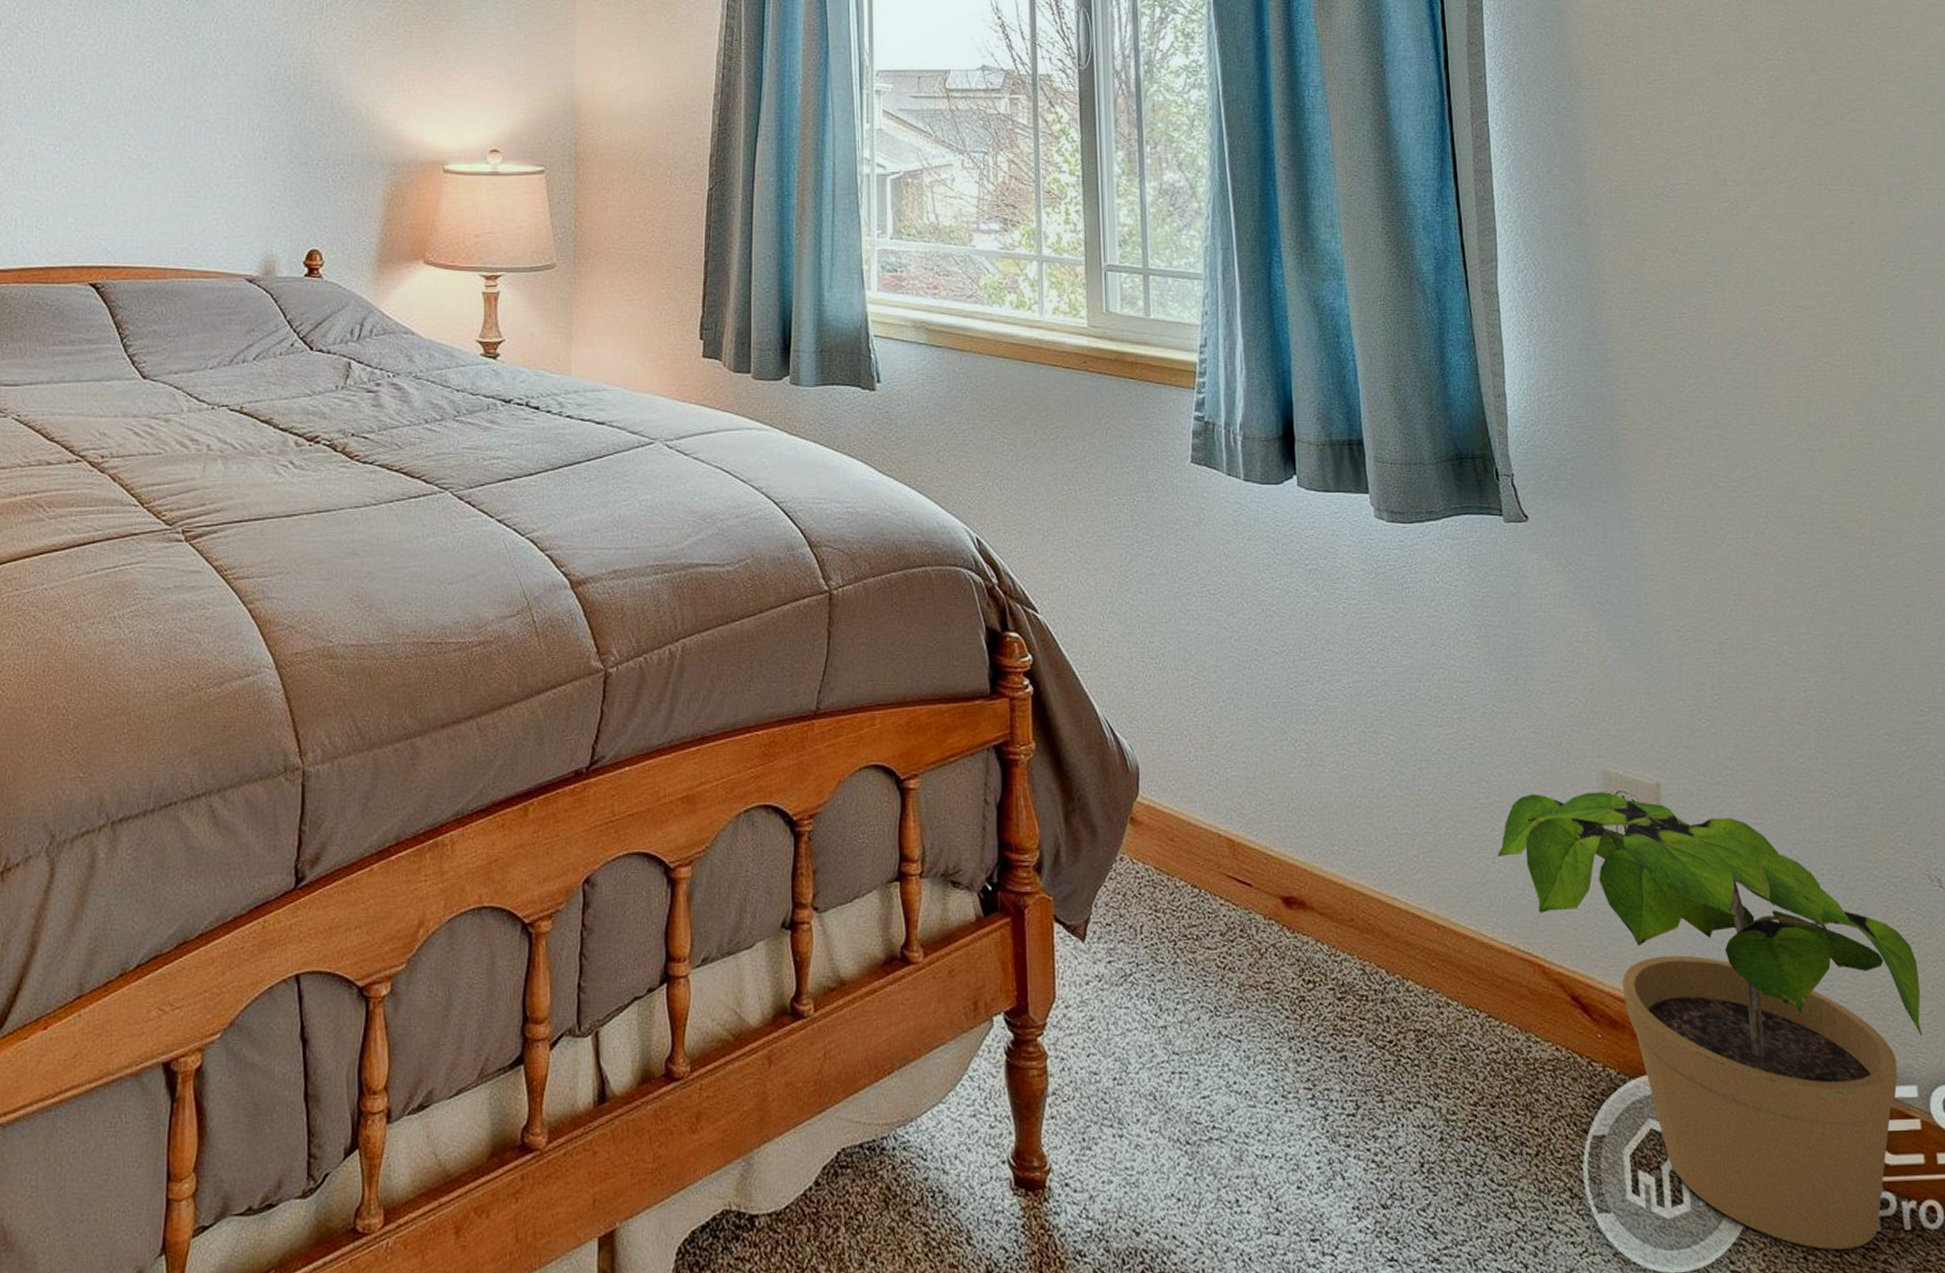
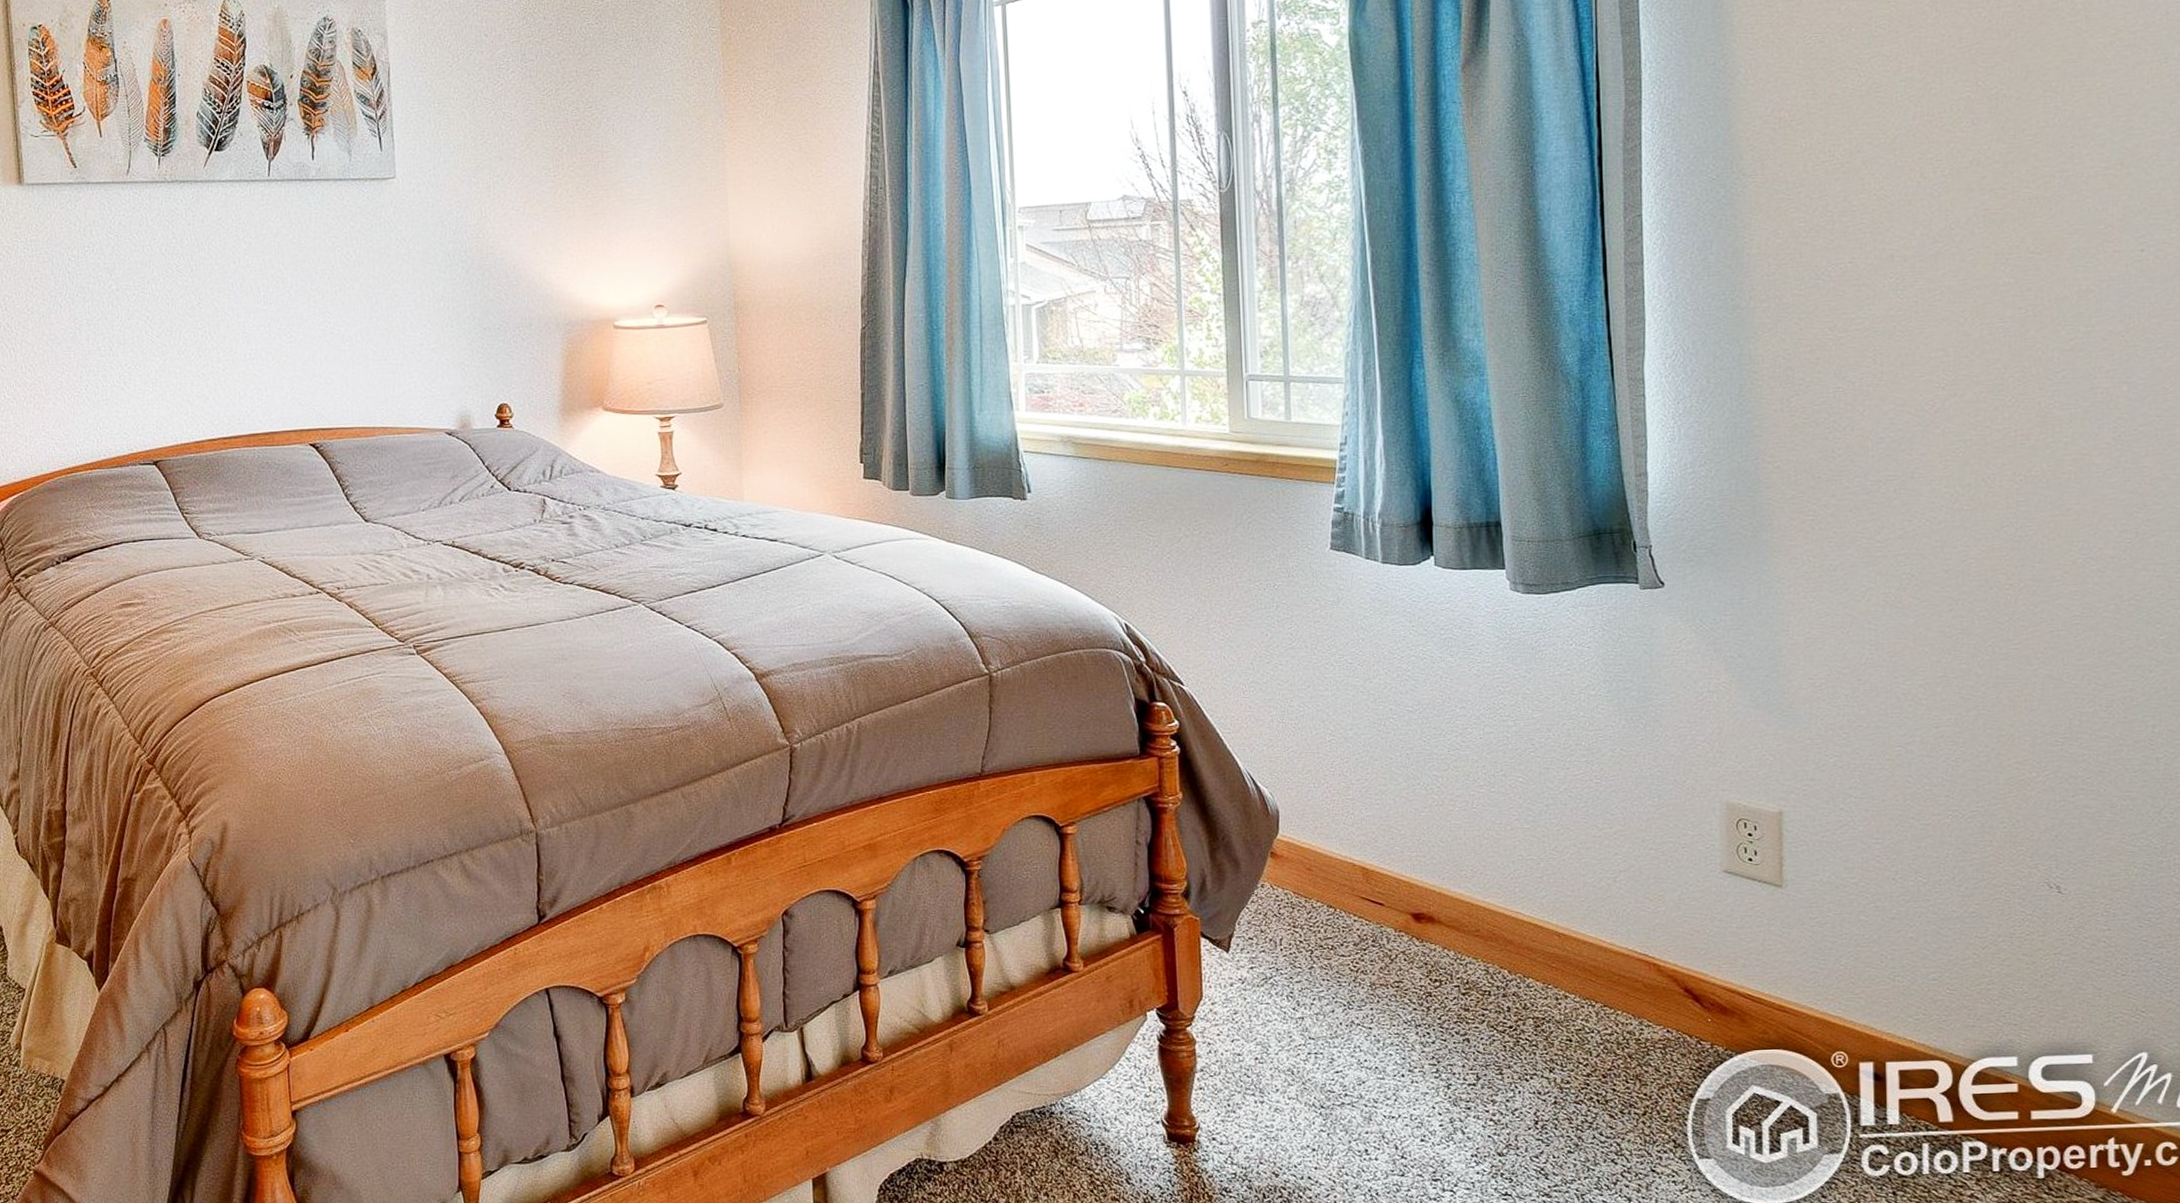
potted plant: present [1497,792,1923,1250] -> none [1619,820,2030,1187]

